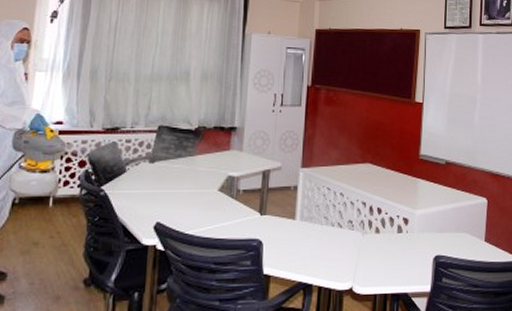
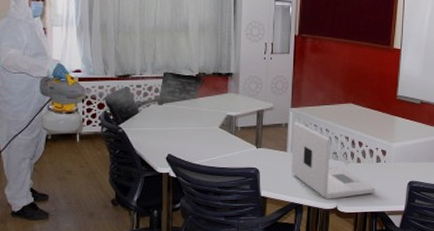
laptop: none [300,183,396,278] -> present [291,121,375,200]

